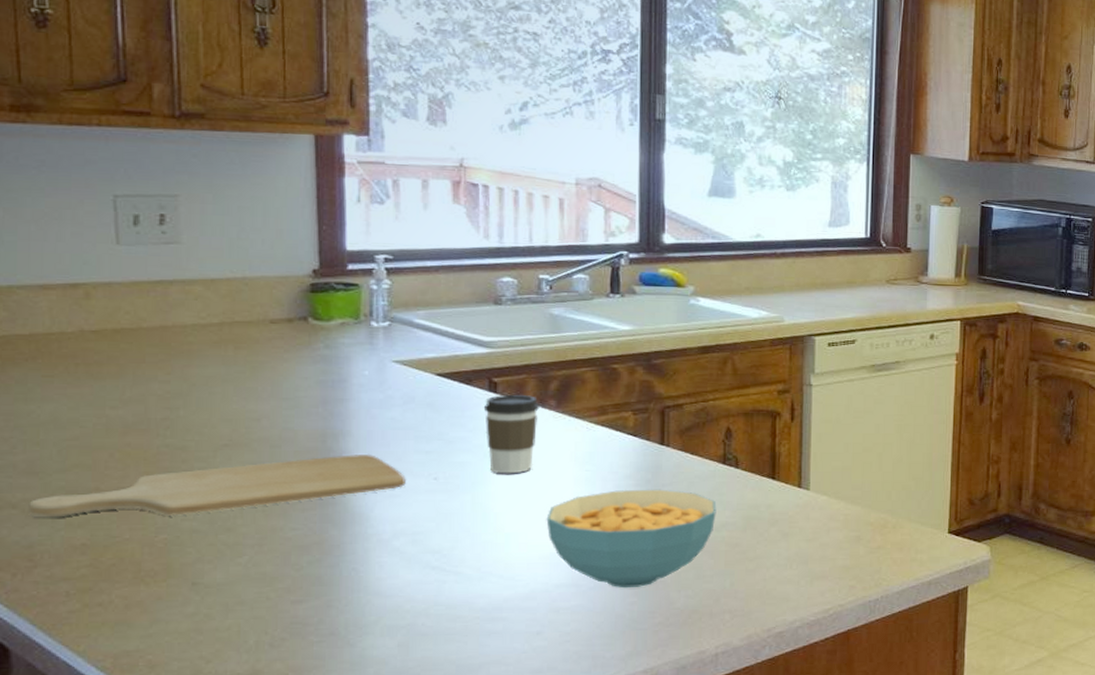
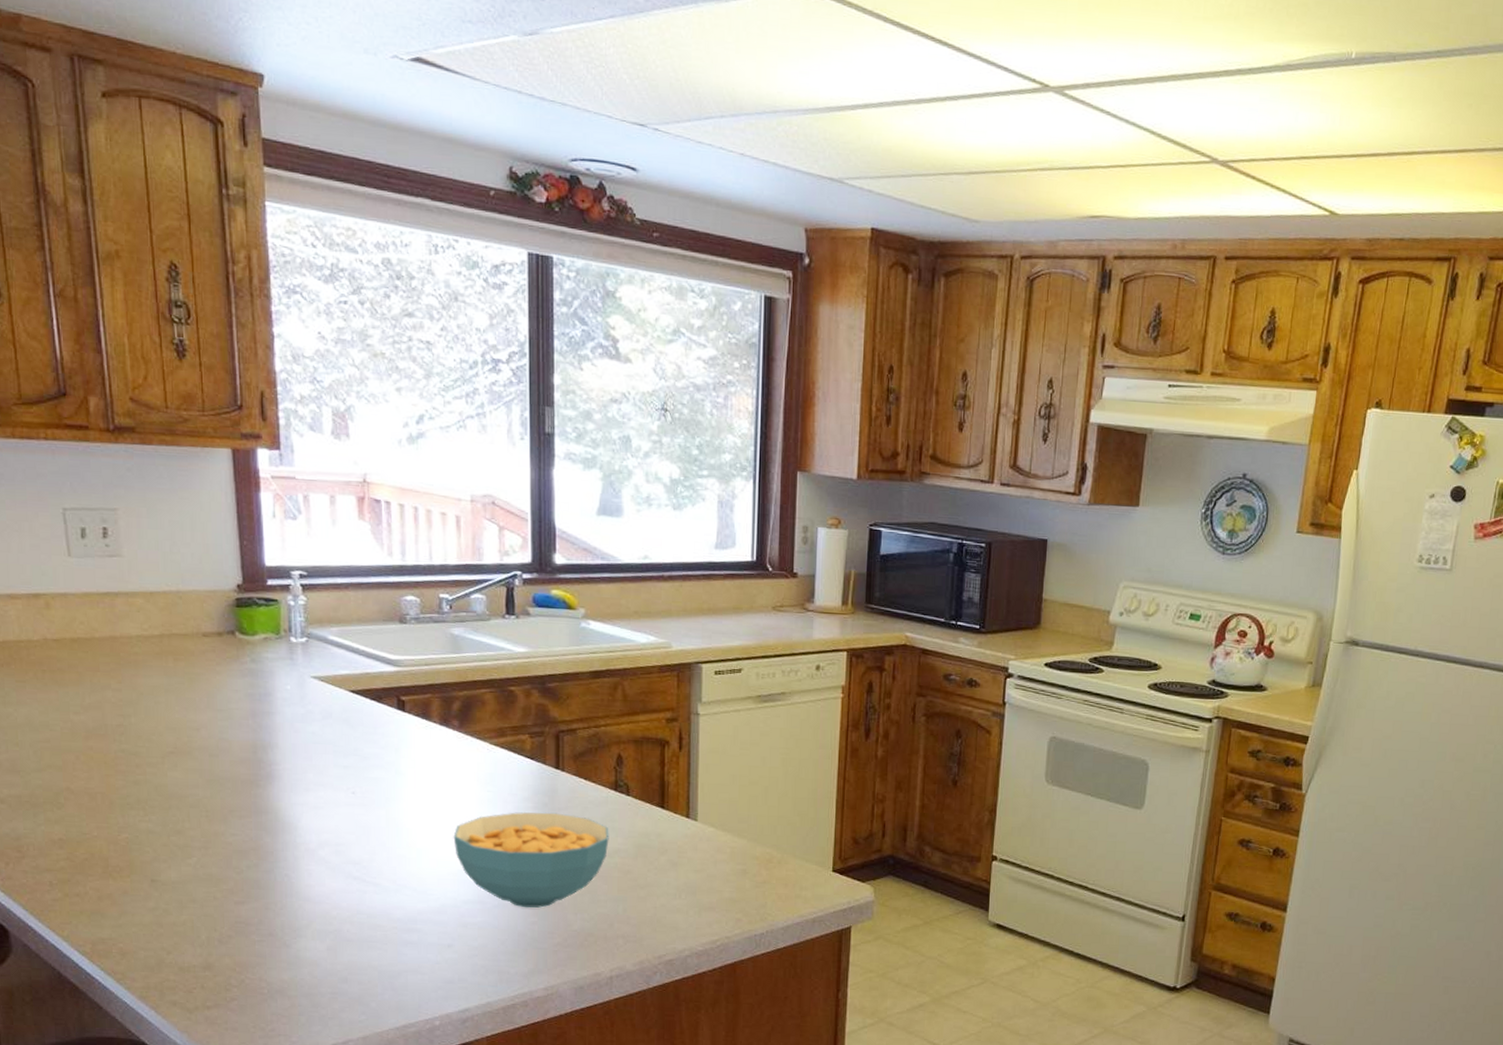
chopping board: present [28,455,406,518] -> none [14,766,328,817]
coffee cup: present [483,394,539,474] -> none [393,713,443,792]

